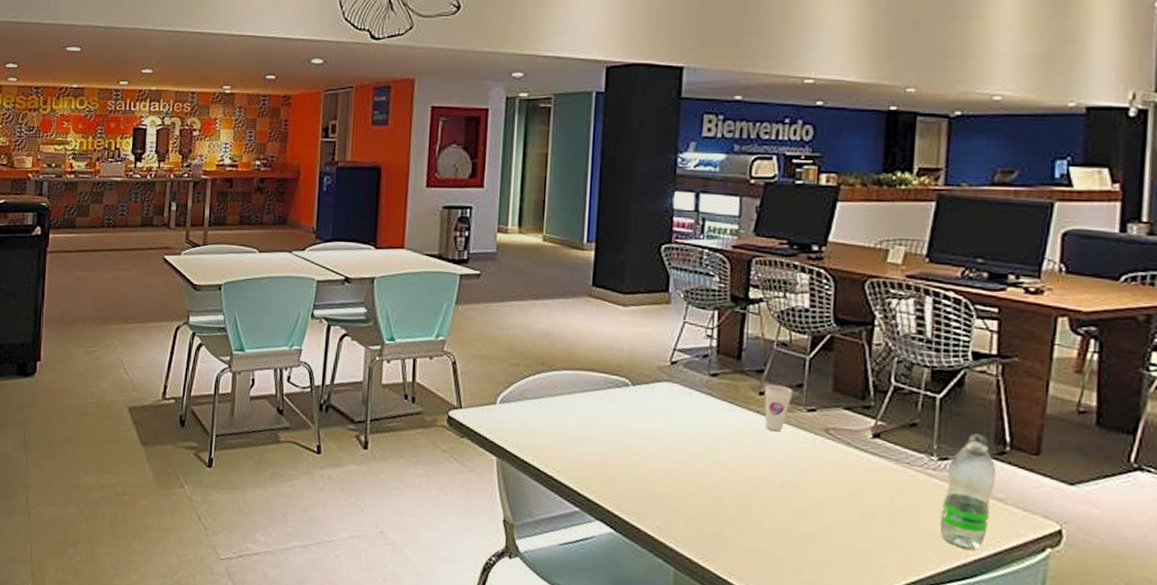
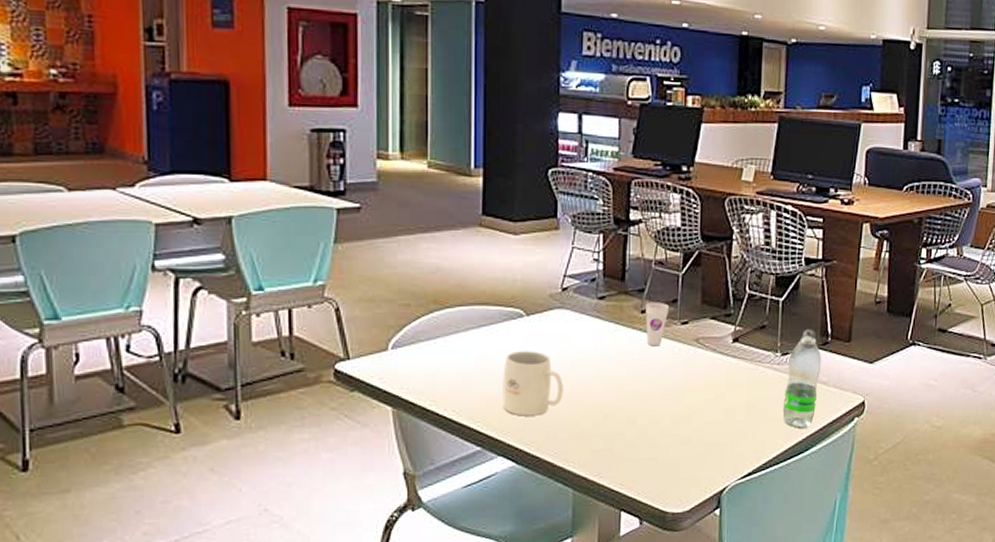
mug: none [603,419,669,486] -> present [503,351,564,416]

